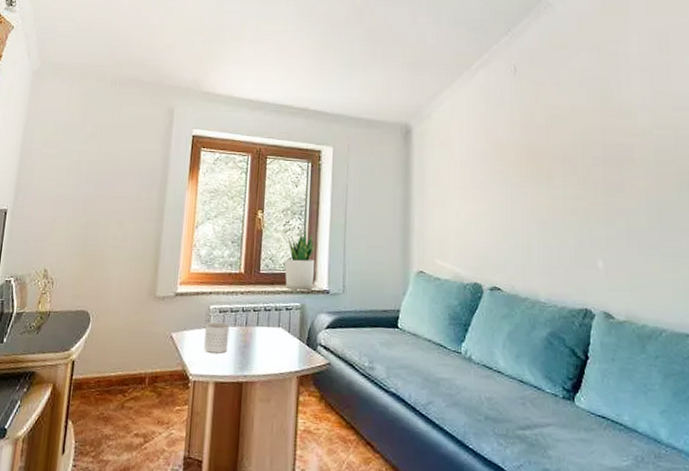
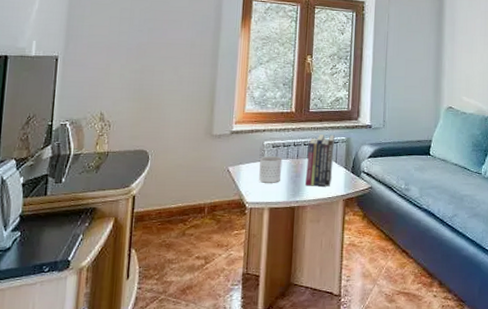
books: none [255,299,288,360] -> present [306,134,335,187]
planter: present [285,231,316,291] -> none [332,74,360,126]

